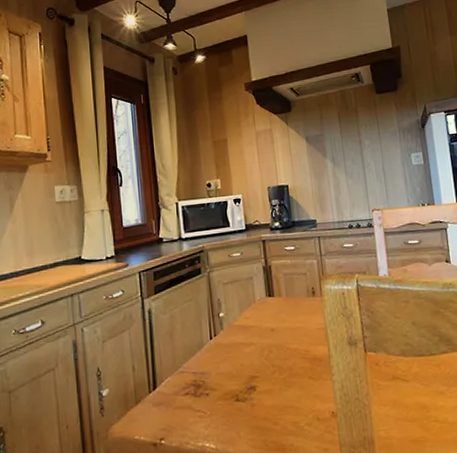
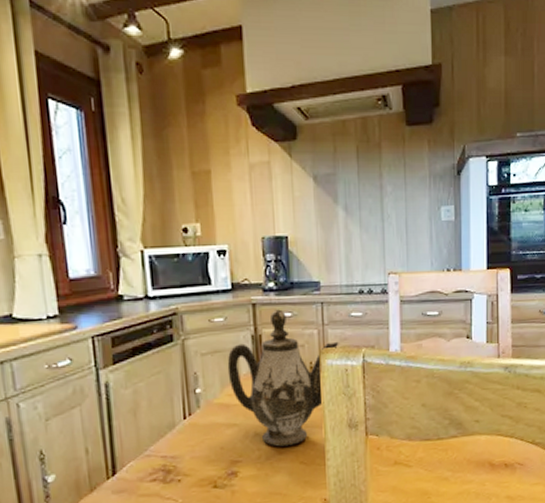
teapot: none [244,244,336,363] -> present [227,309,339,447]

